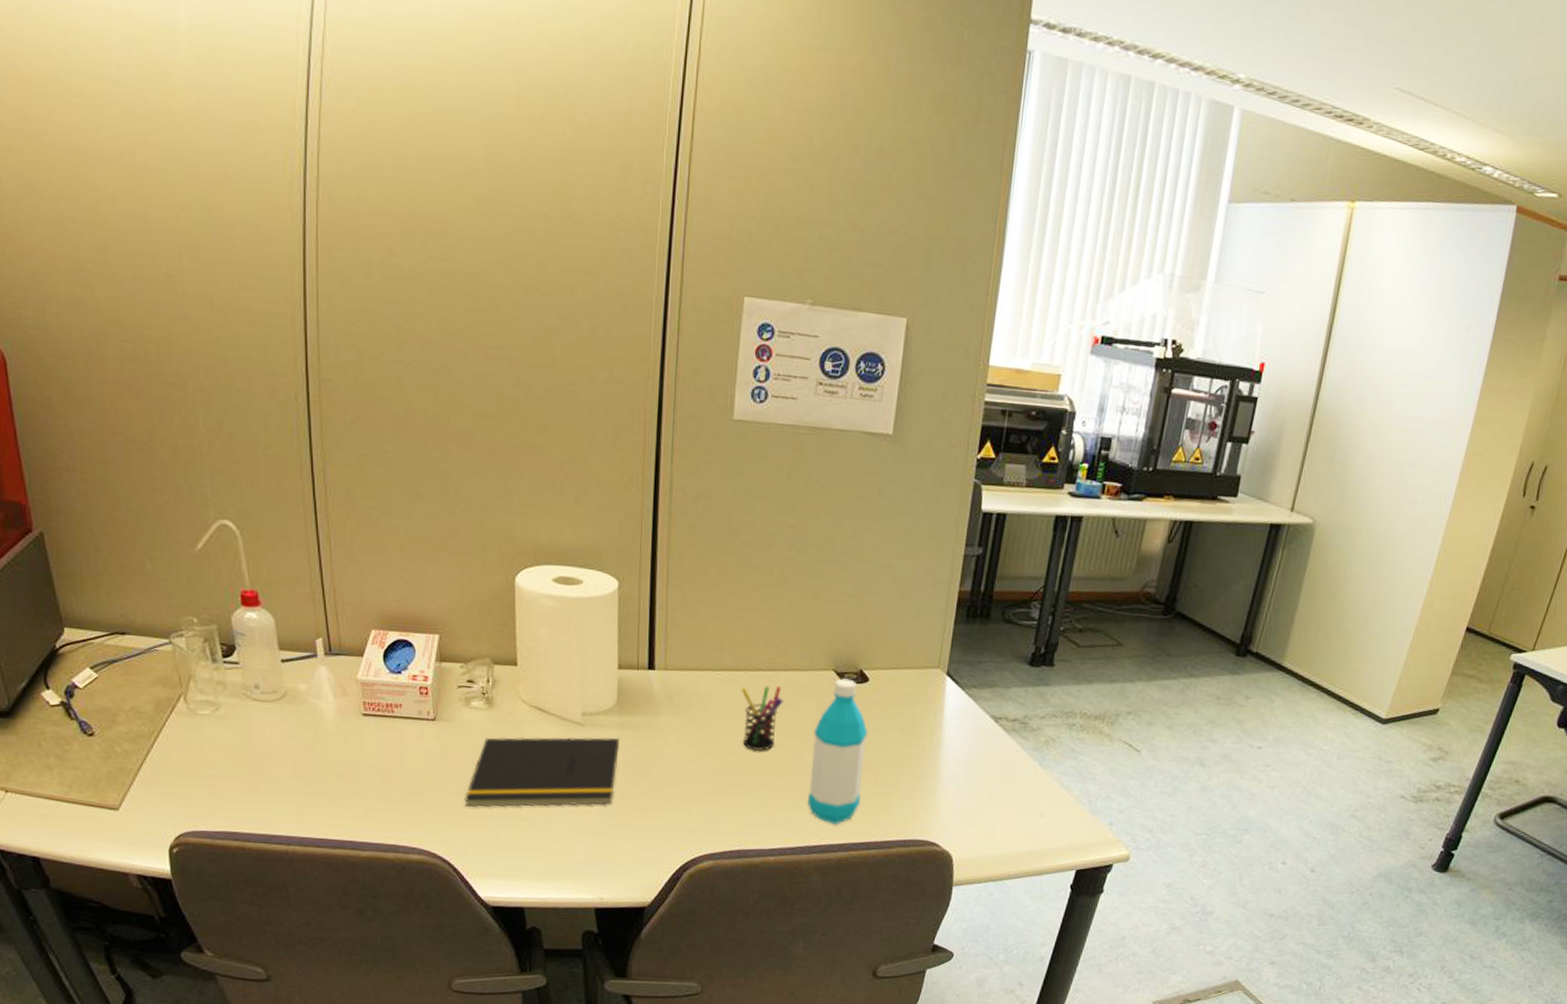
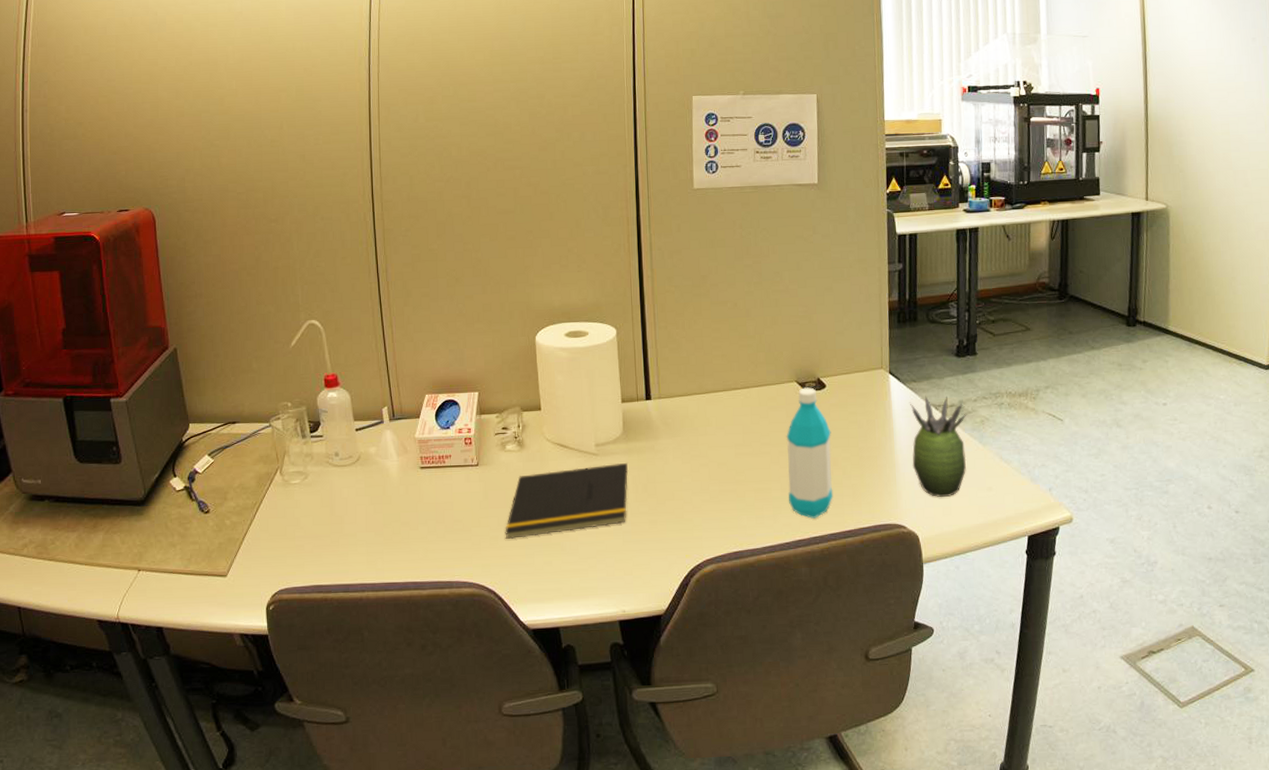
pen holder: present [741,685,784,751] -> none [723,401,758,460]
succulent plant: none [957,705,1031,819] -> present [910,395,967,497]

